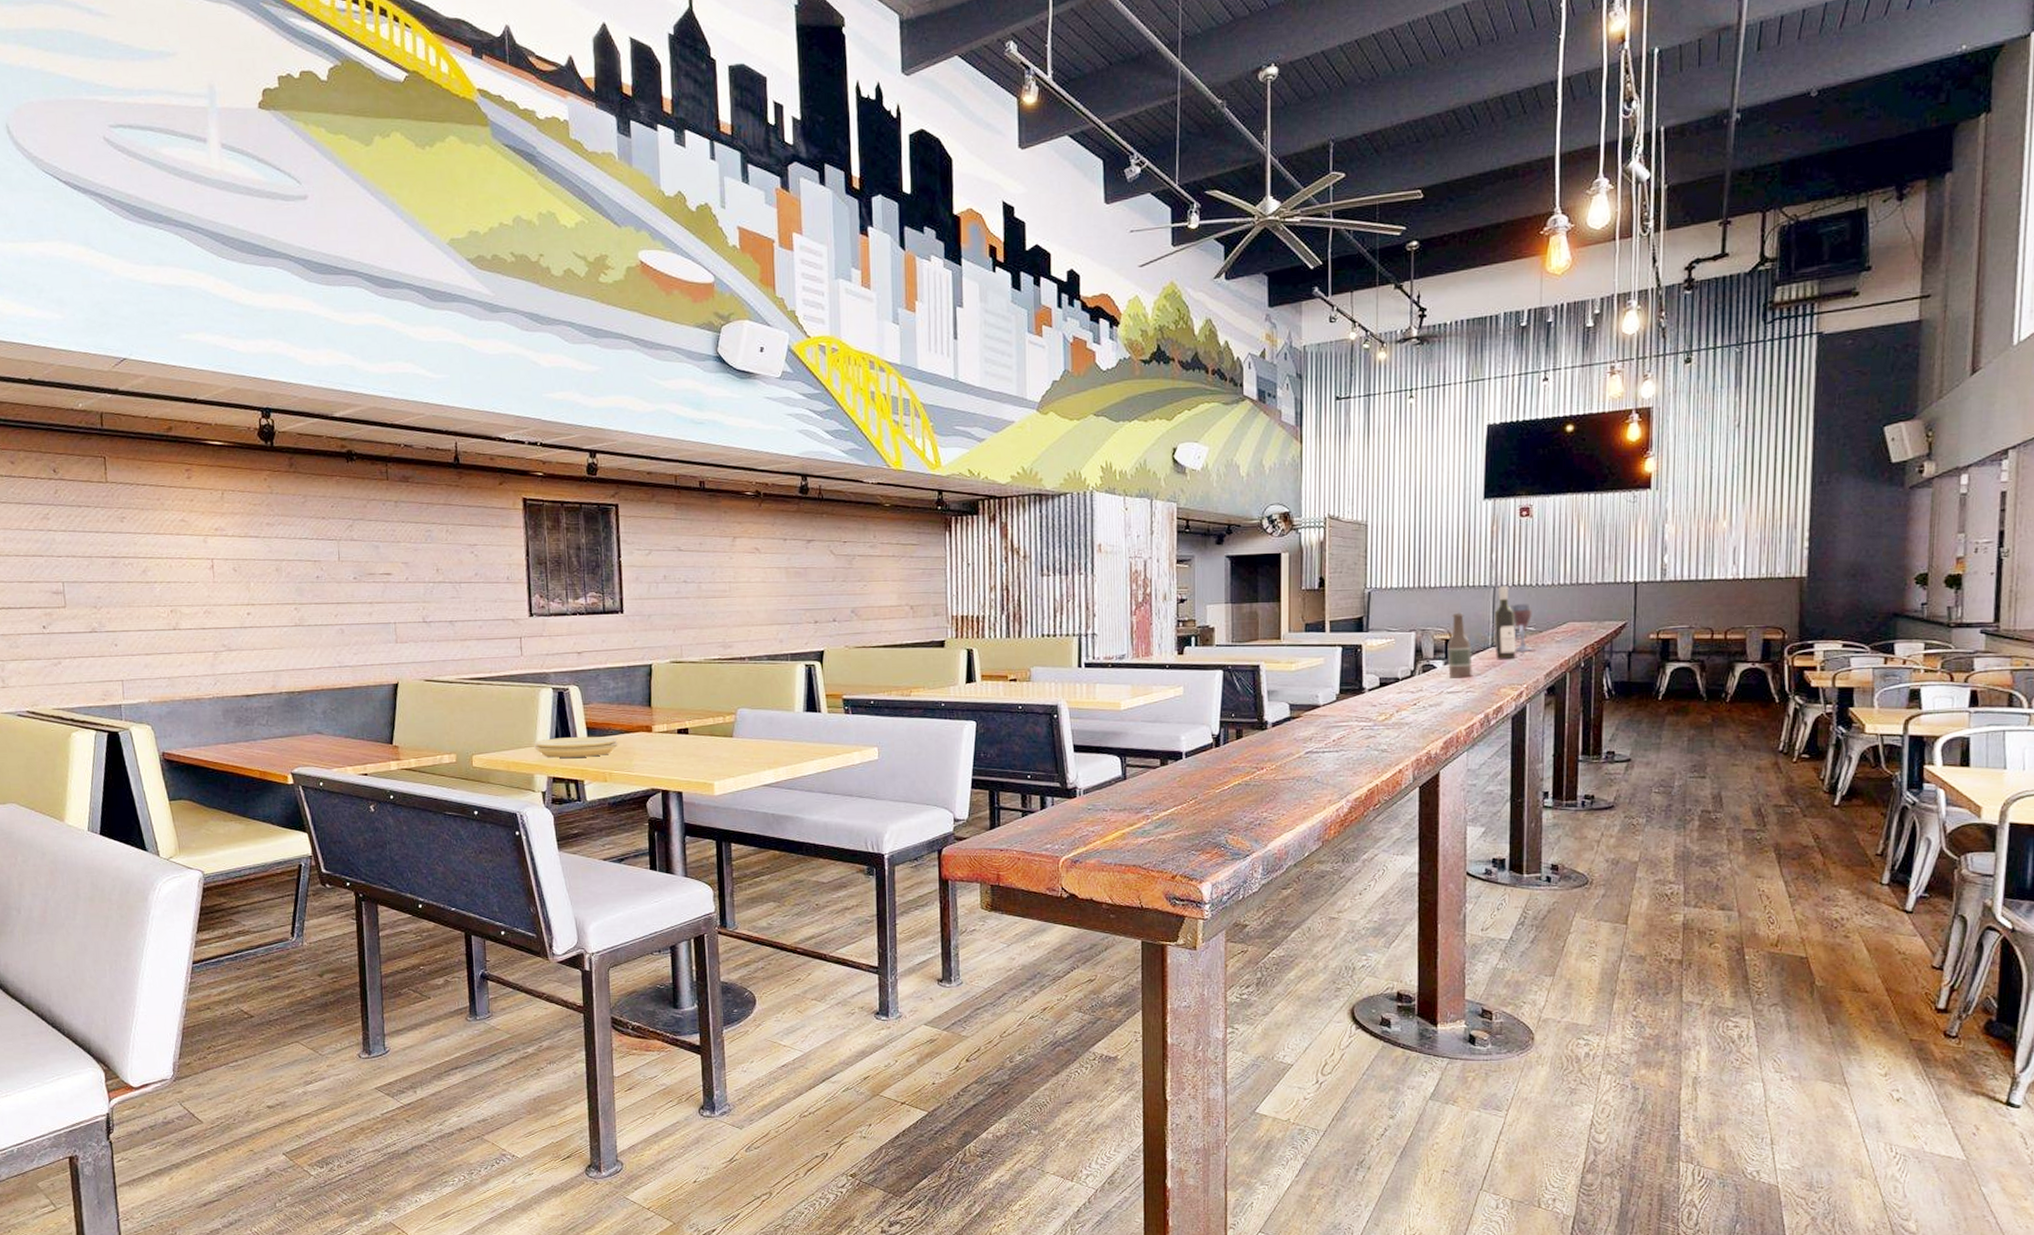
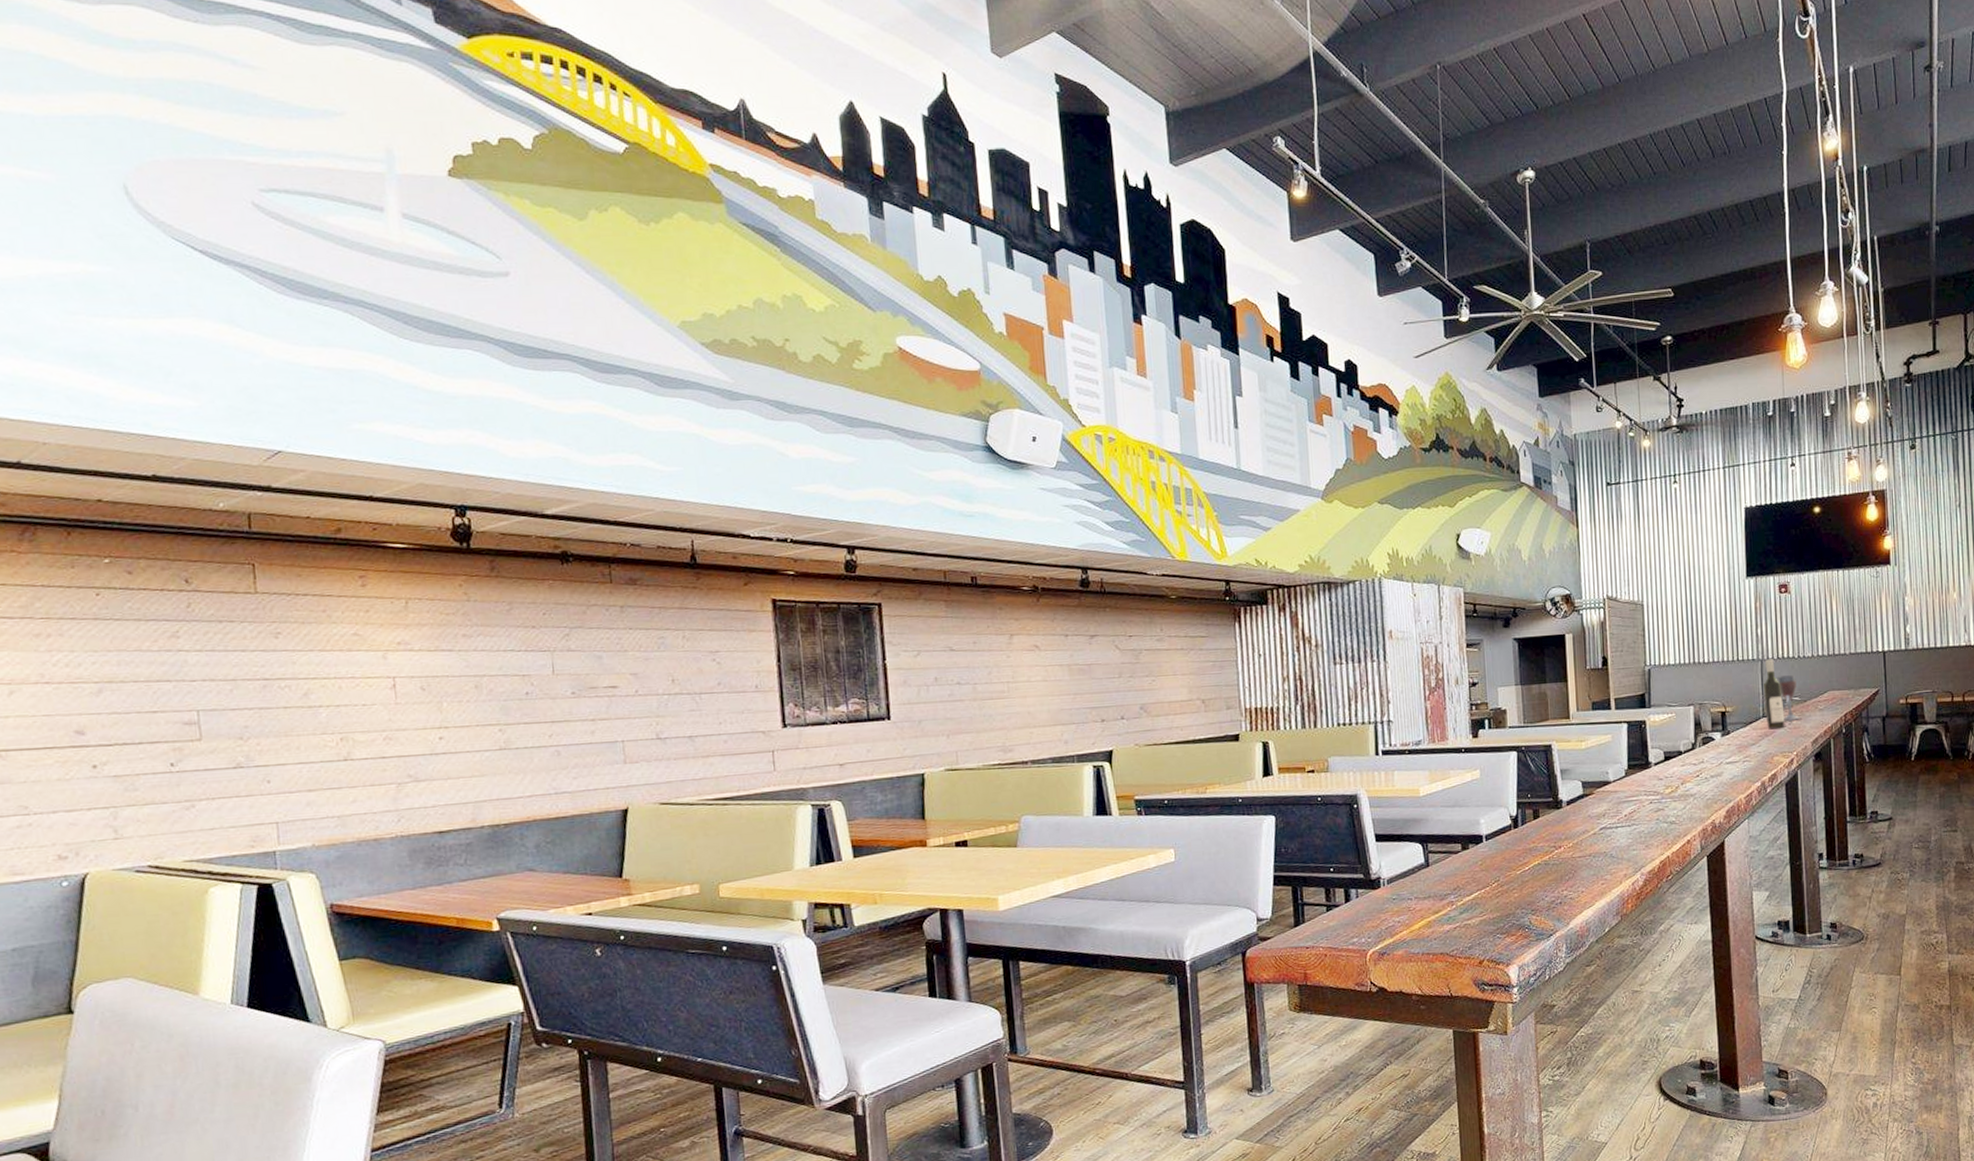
plate: present [534,736,618,758] -> none [791,854,889,882]
beer bottle: present [1447,612,1473,678] -> none [1723,686,1748,749]

